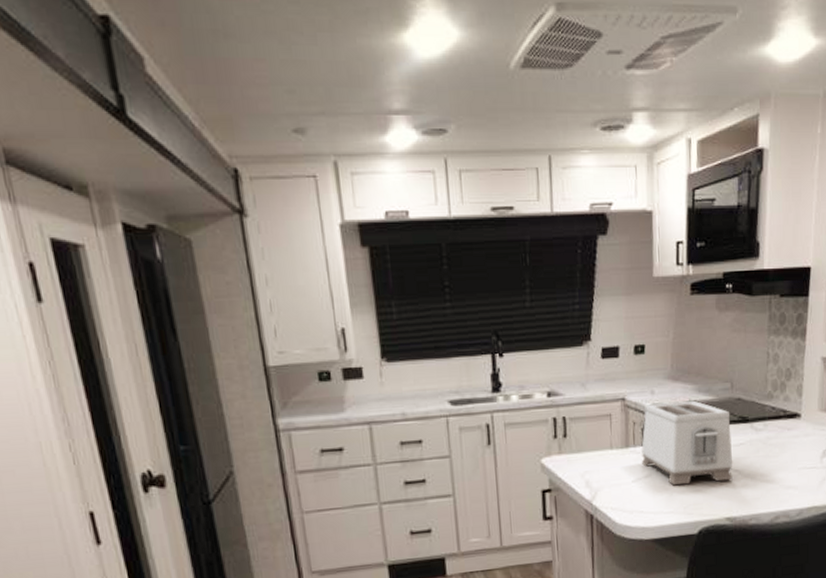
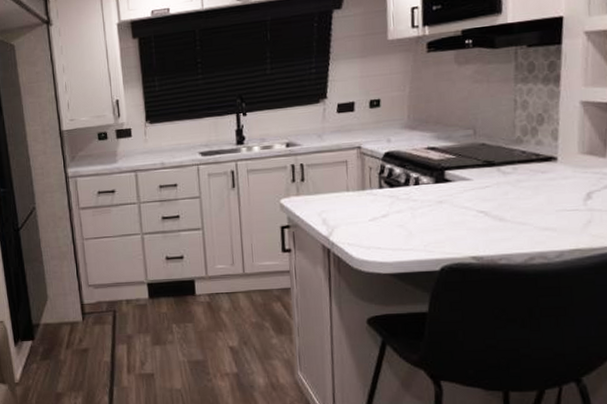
toaster: present [641,400,734,486] -> none [378,146,479,225]

